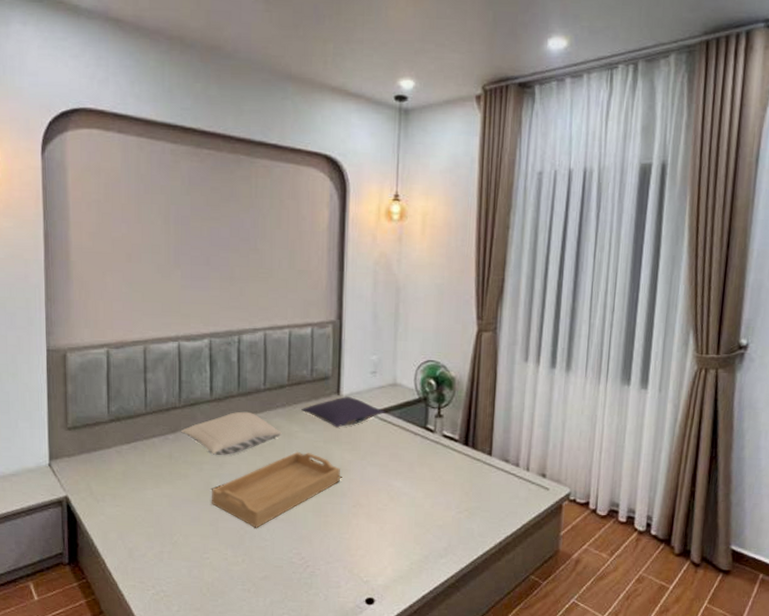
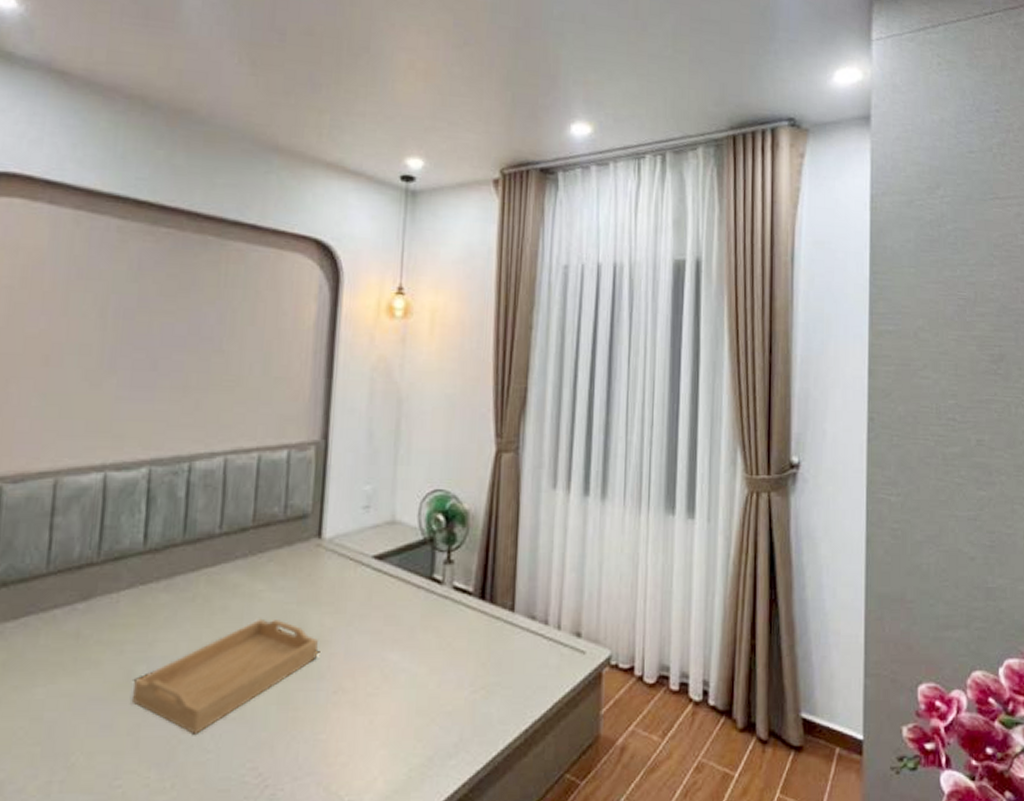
pillow: present [181,411,282,455] -> none [97,565,241,629]
pillow: present [301,397,386,428] -> none [269,540,381,583]

